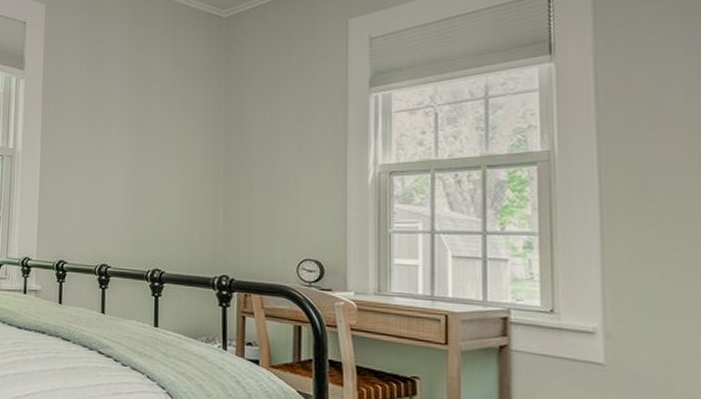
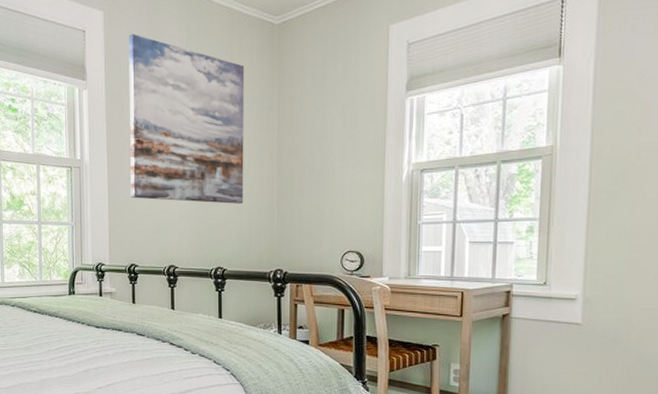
wall art: none [63,26,189,201] -> present [129,34,245,204]

